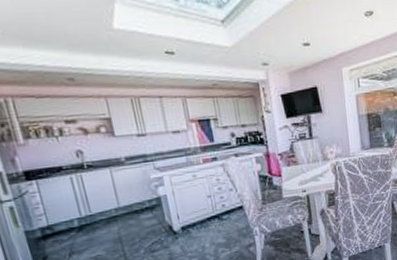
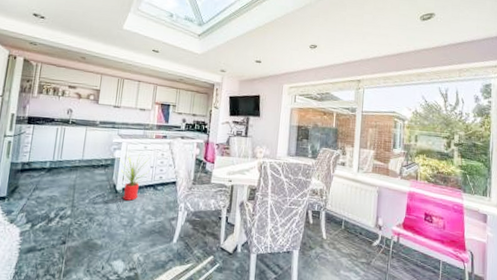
house plant: none [164,186,208,240] -> present [118,154,150,201]

